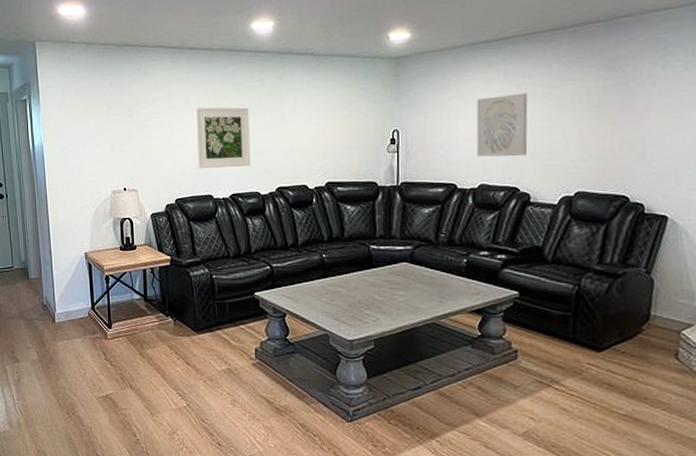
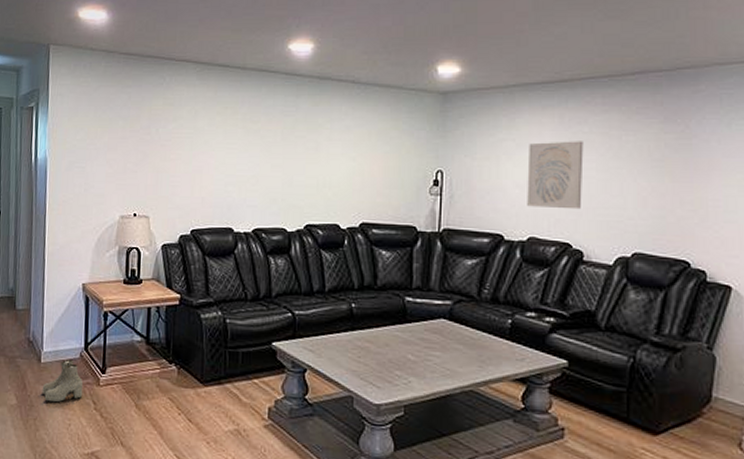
boots: none [58,318,94,356] -> present [42,359,83,403]
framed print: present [194,107,251,168] -> none [218,130,280,199]

